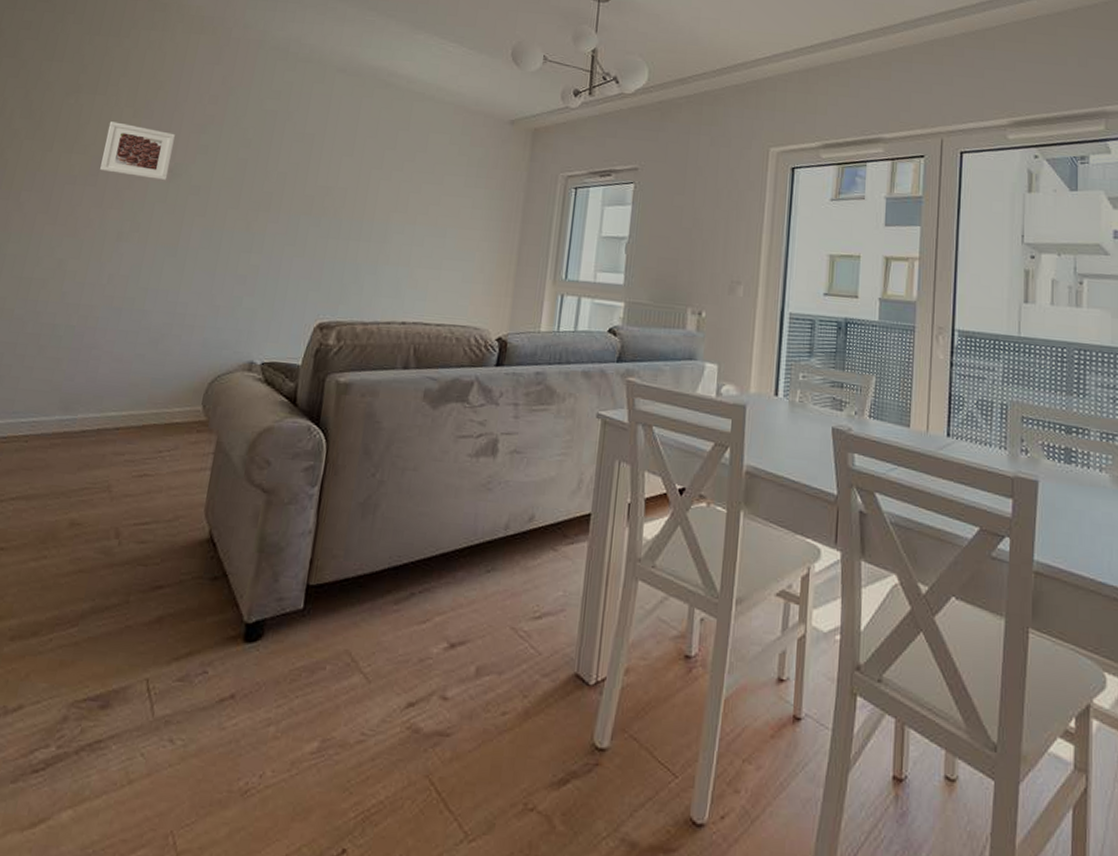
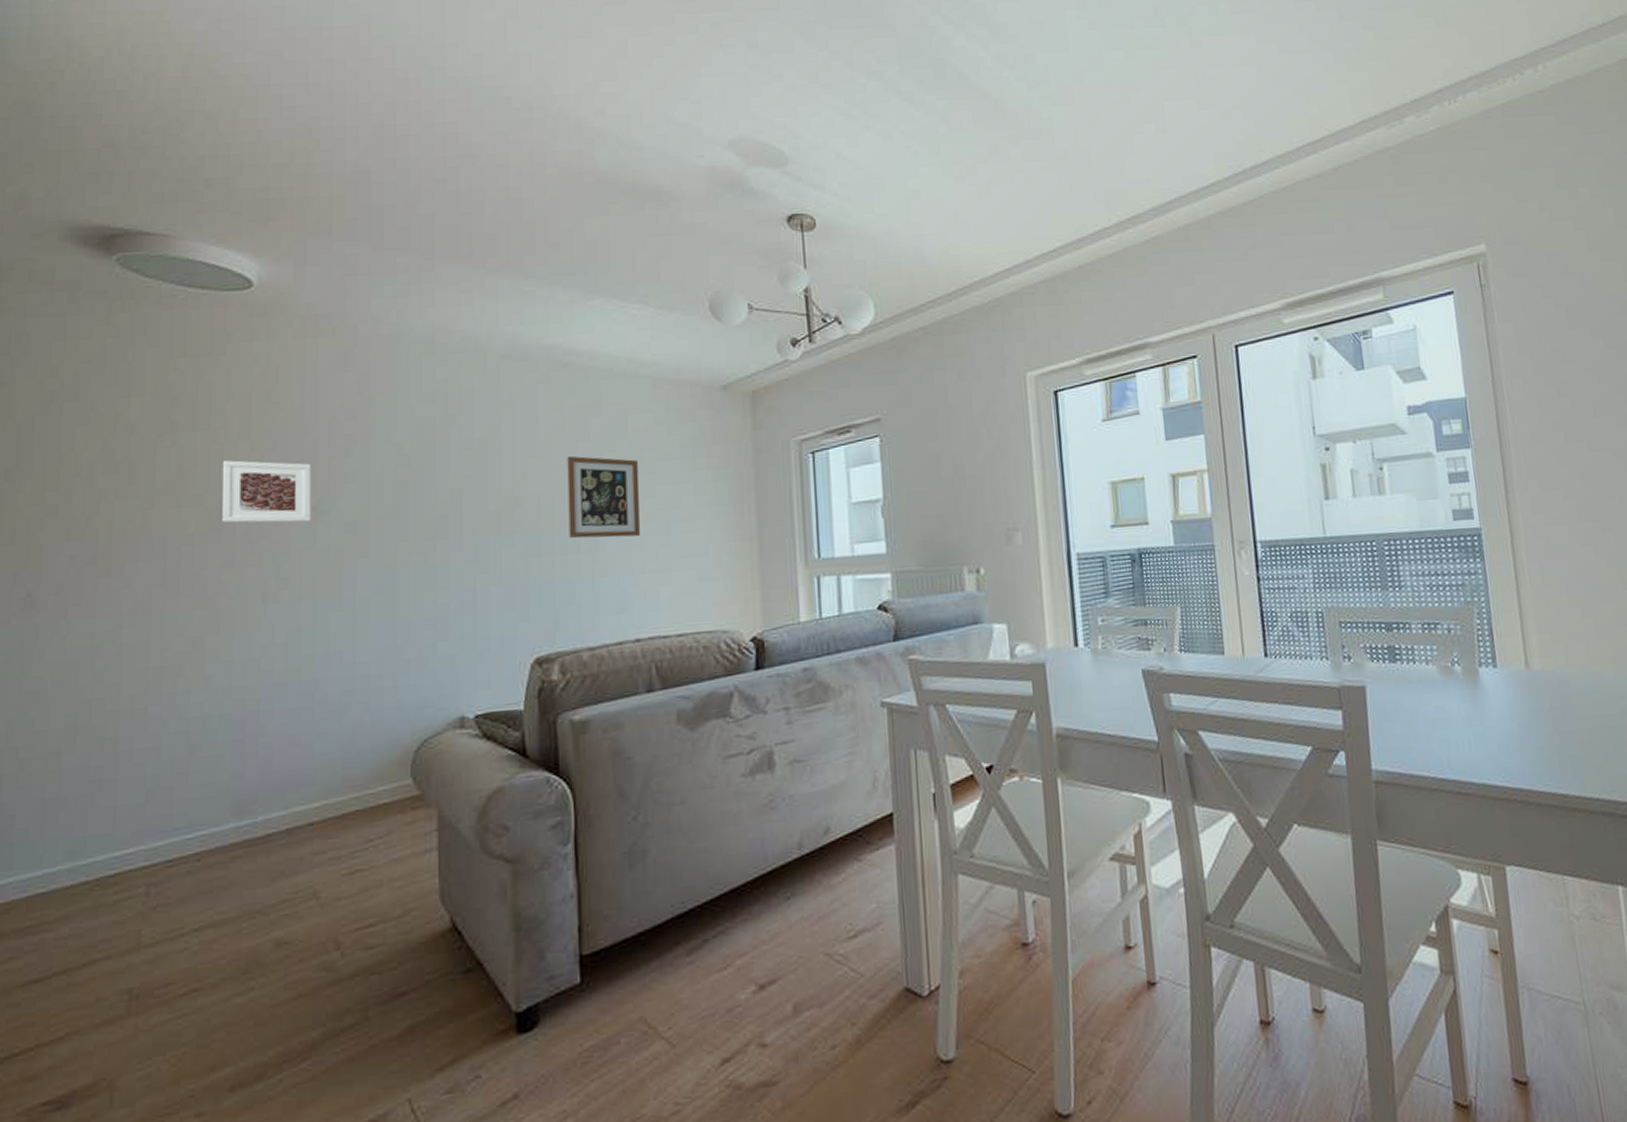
wall art: none [364,159,432,235] -> present [567,455,641,539]

